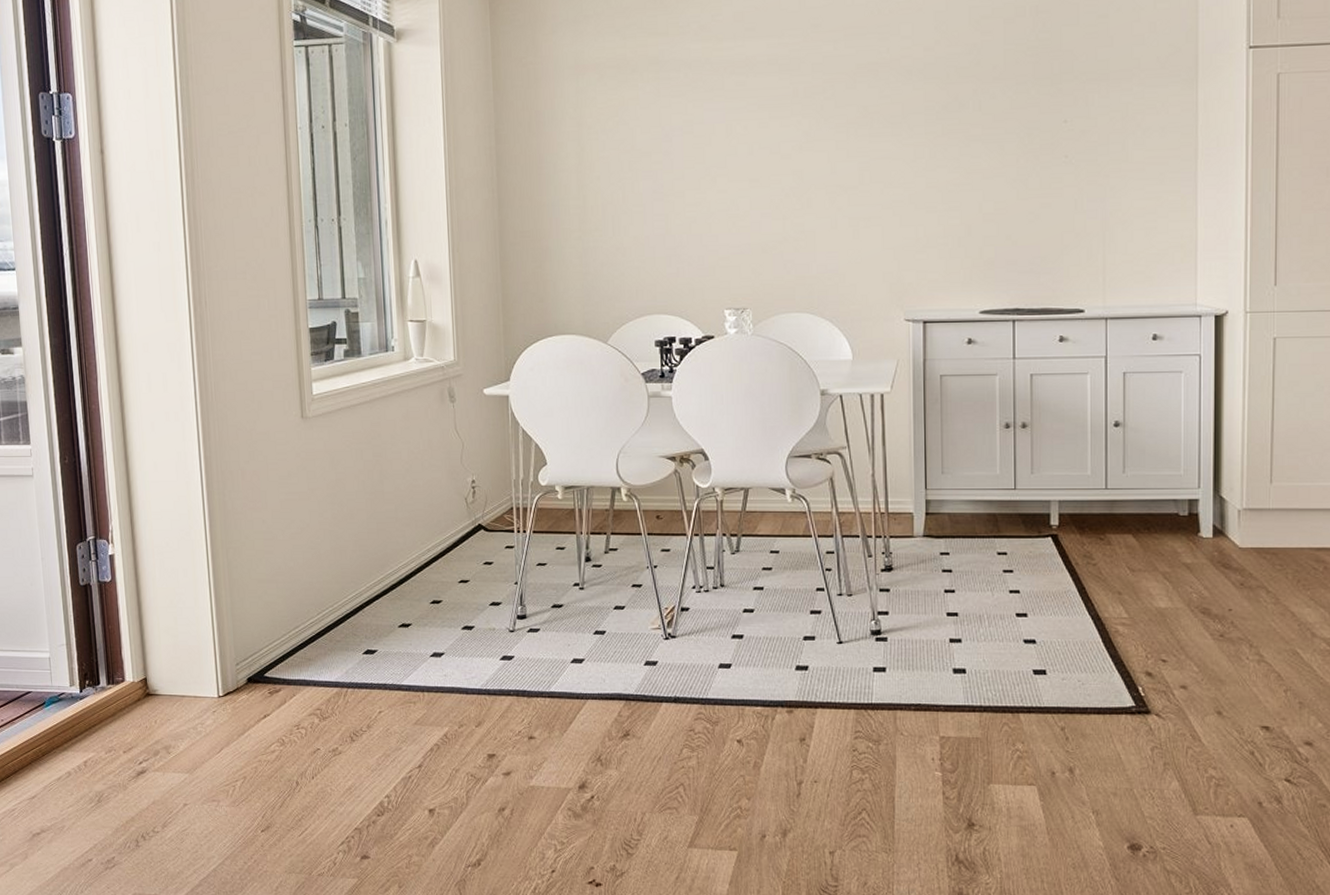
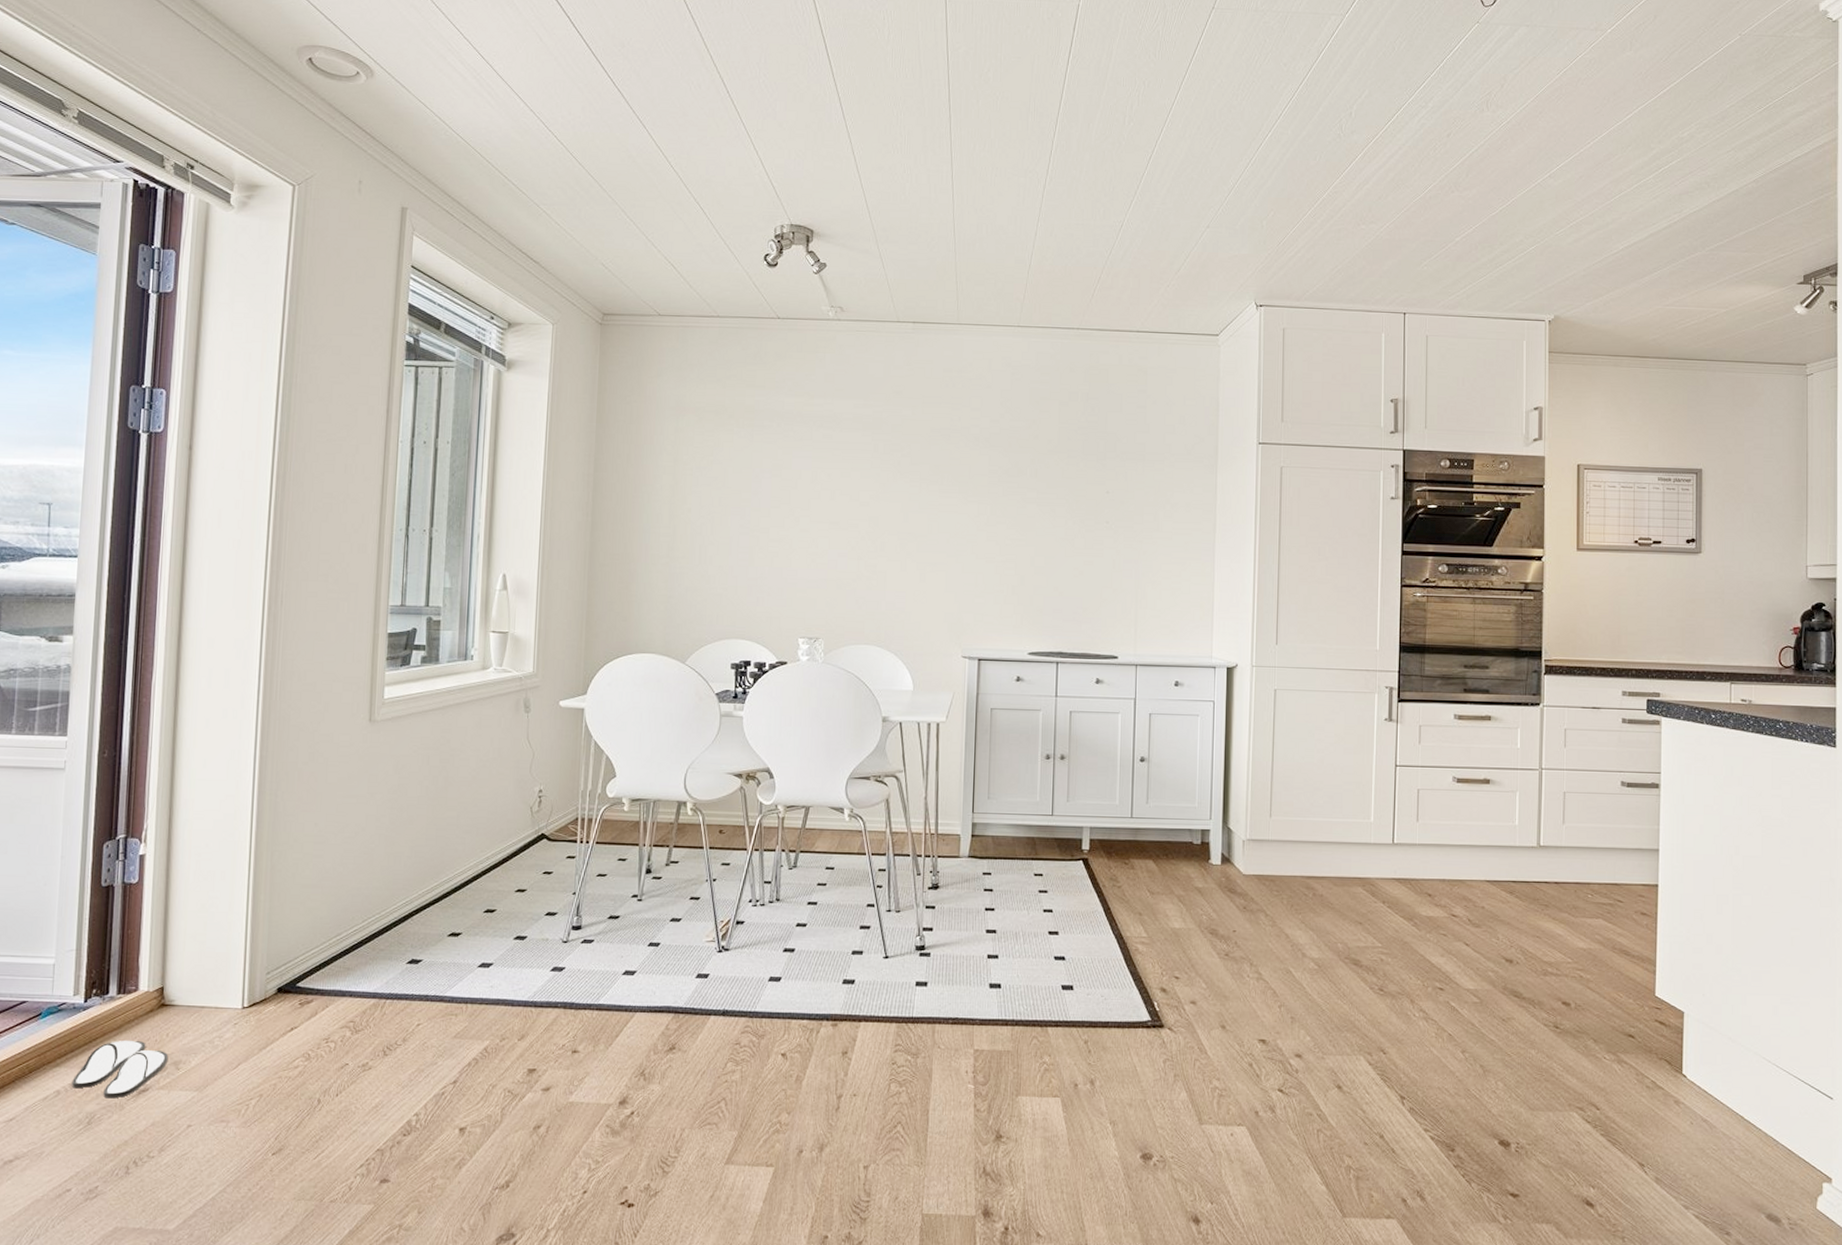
slippers: none [79,727,160,779] -> present [72,1041,169,1099]

